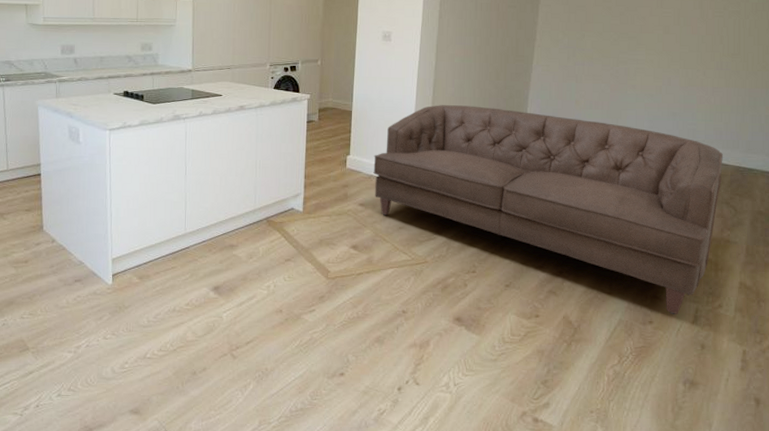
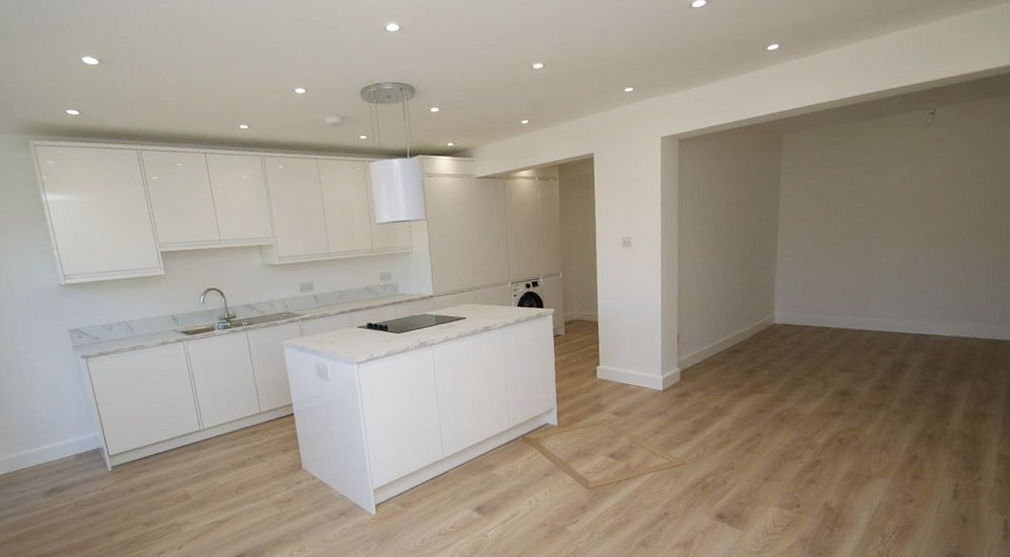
sofa: present [373,105,723,315] -> none [623,304,975,492]

